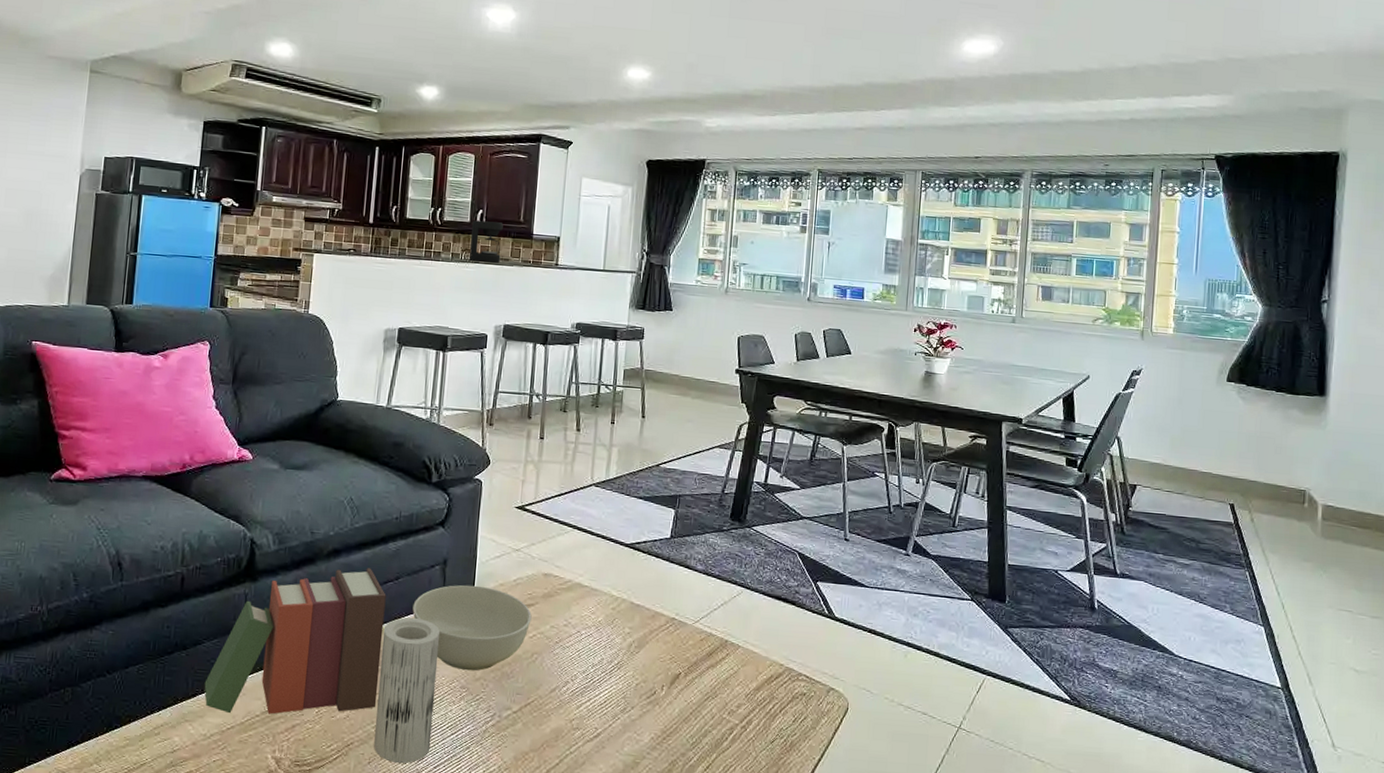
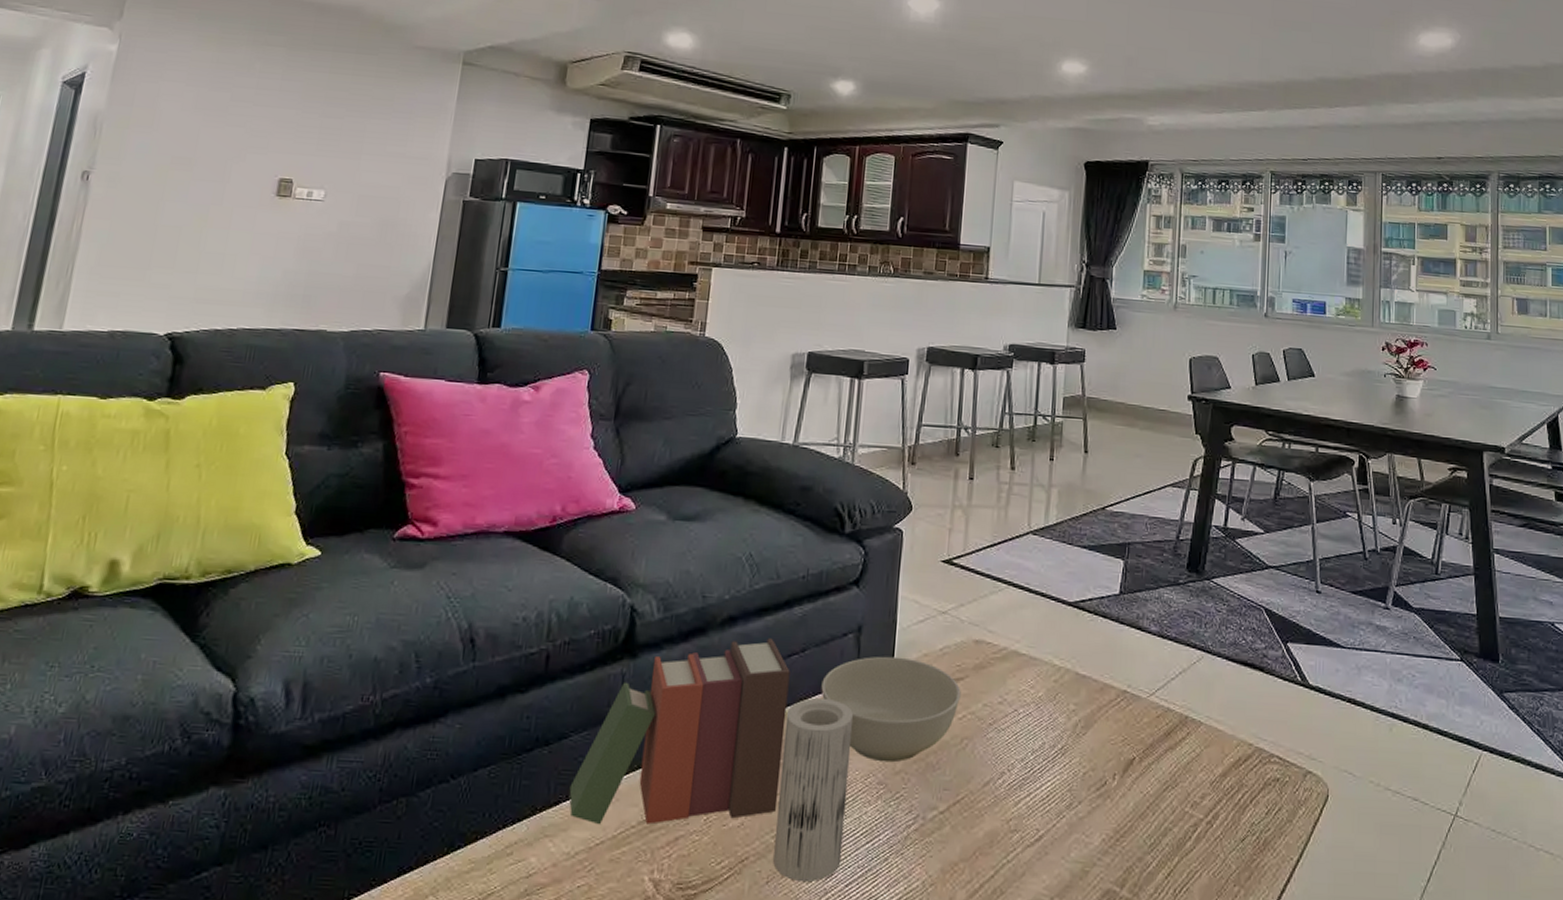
coffee maker: present [469,220,503,263] -> none [889,229,927,277]

